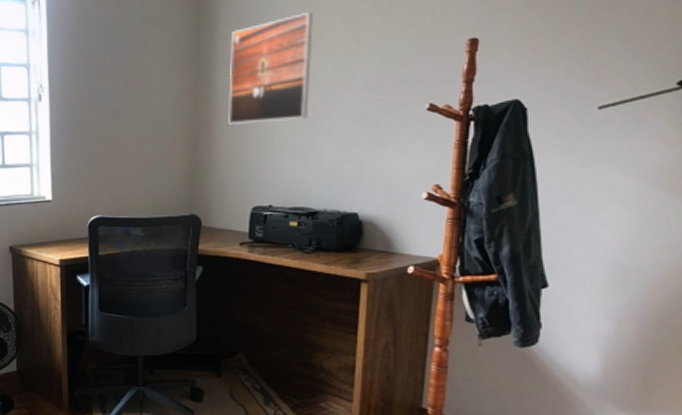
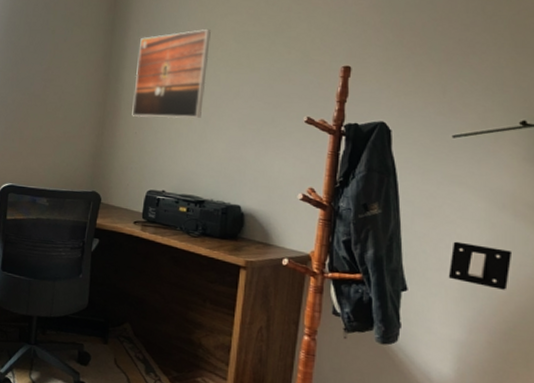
light switch: none [593,227,667,275] -> present [448,241,513,290]

